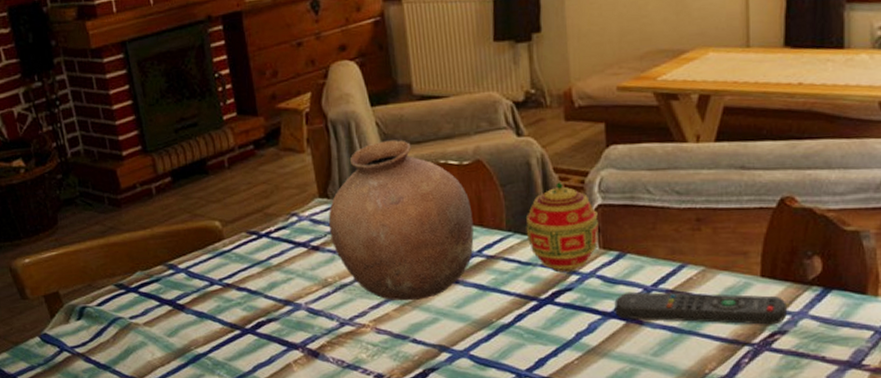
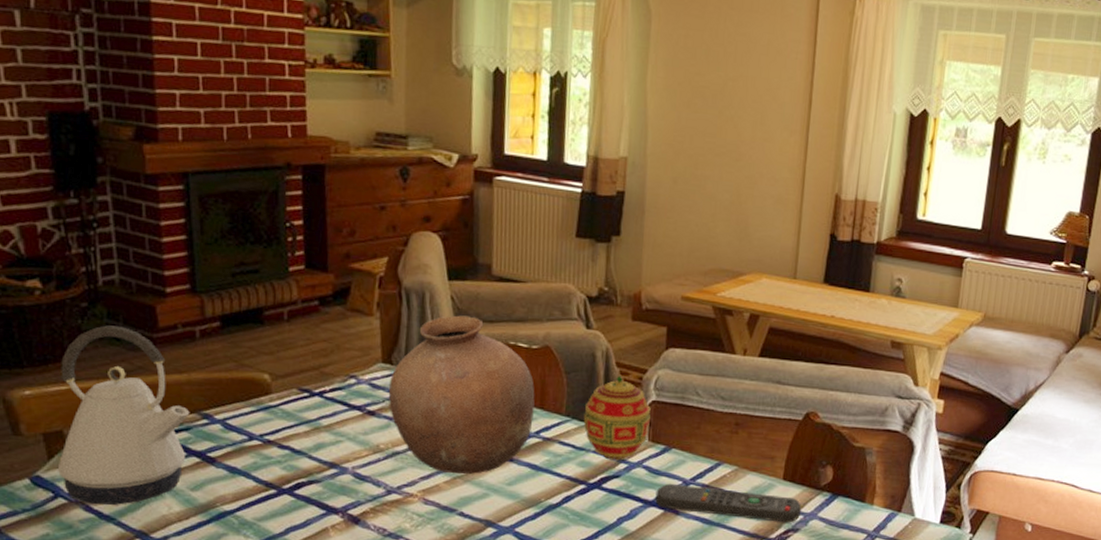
kettle: none [48,192,159,355] -> present [58,325,190,505]

